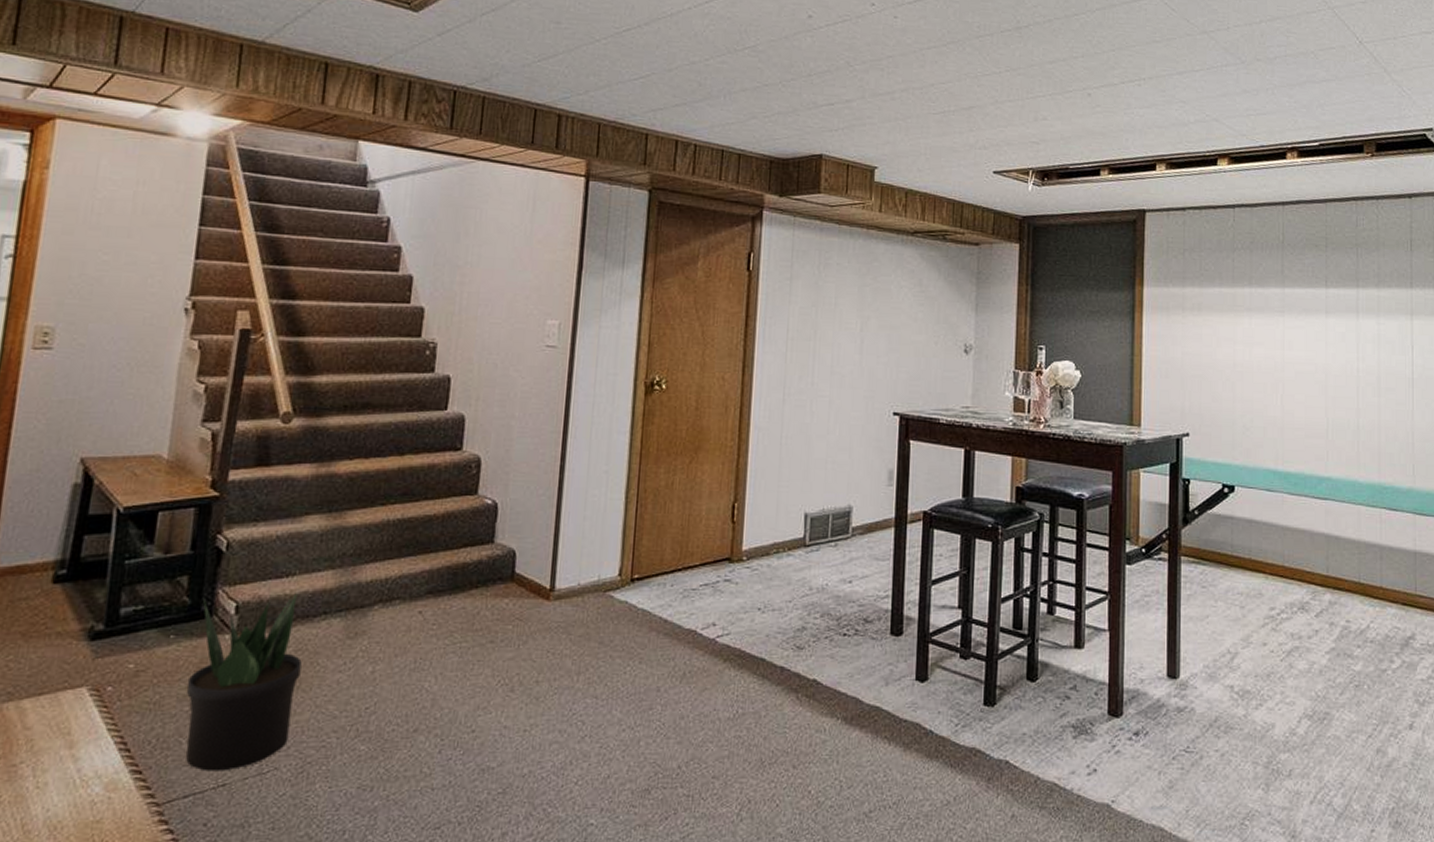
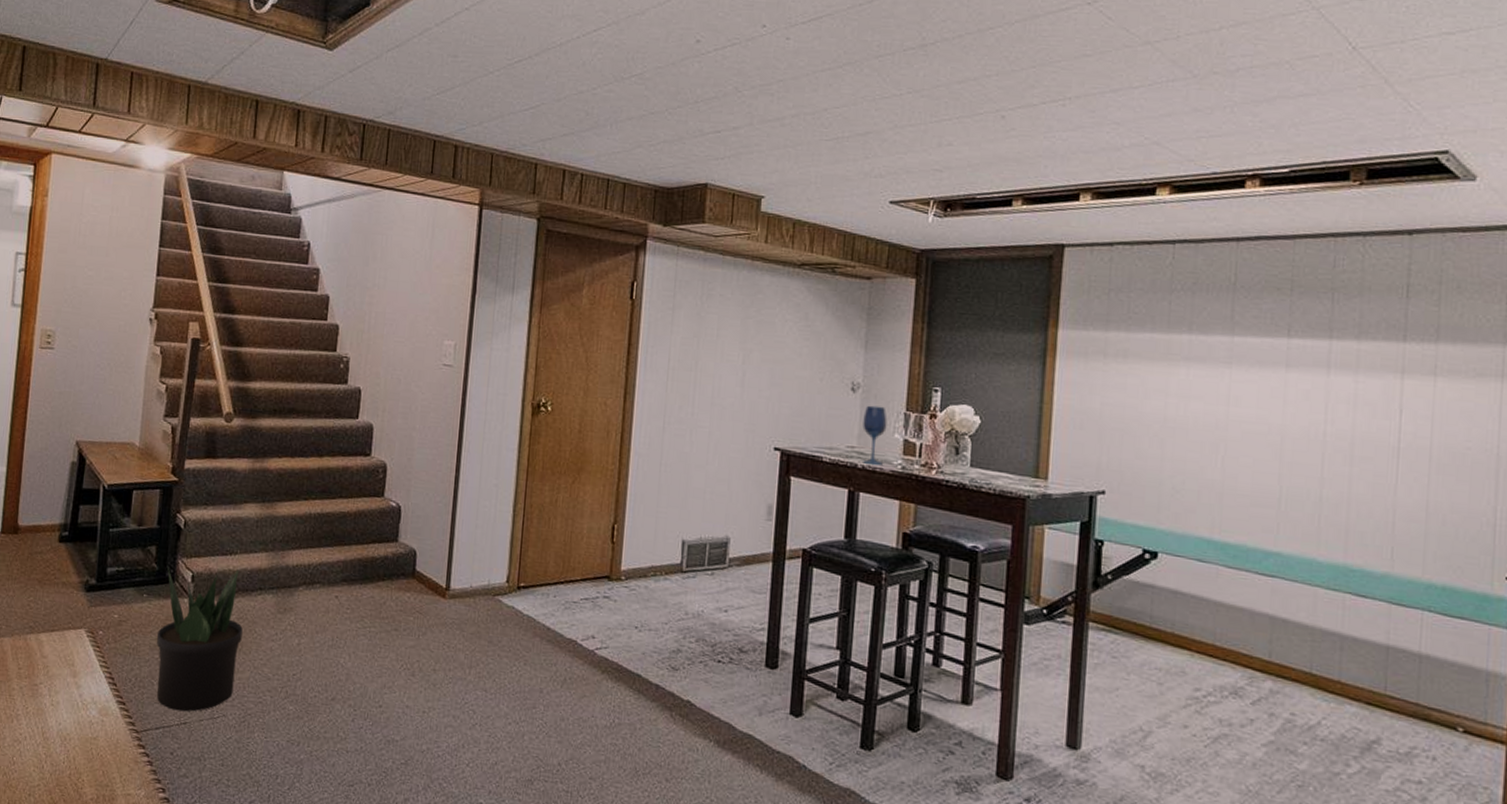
wineglass: none [976,366,998,424] -> present [862,405,888,466]

